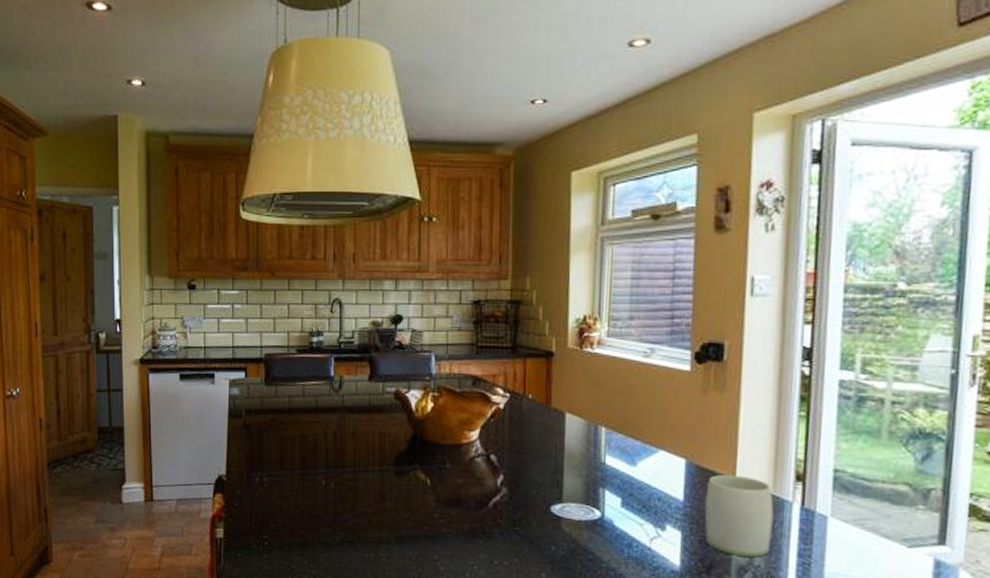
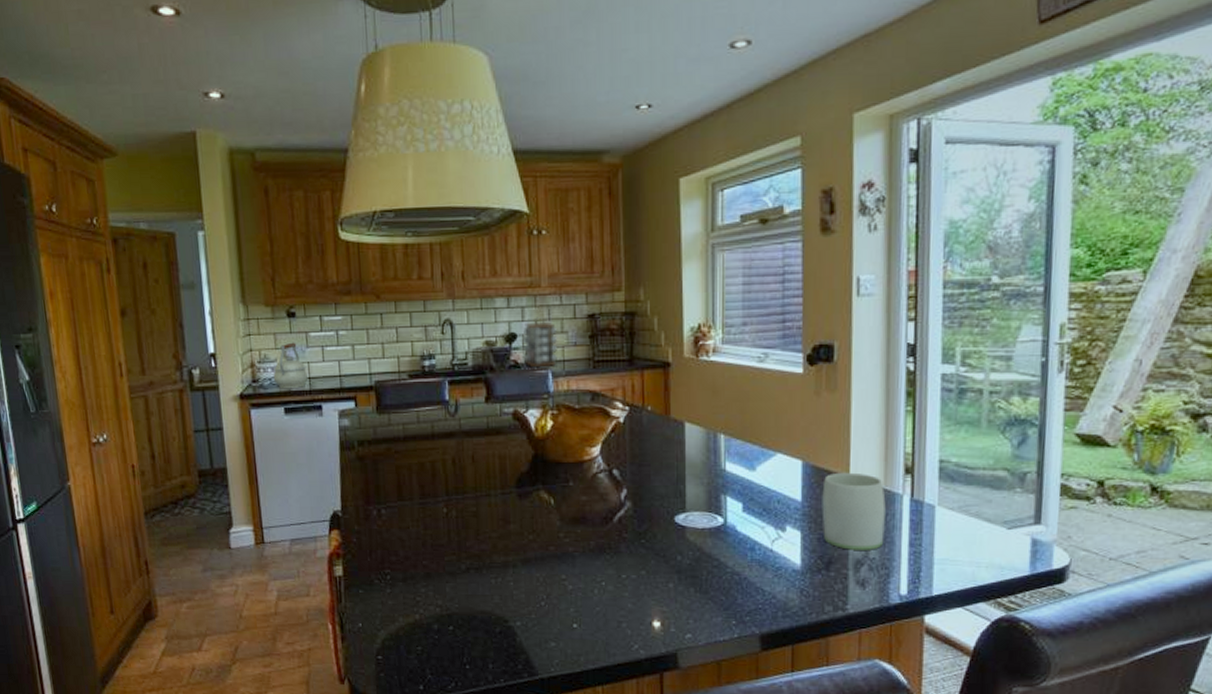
kettle: none [171,313,204,357] -> present [273,342,309,389]
spice rack: none [407,301,442,349] -> present [523,317,557,367]

